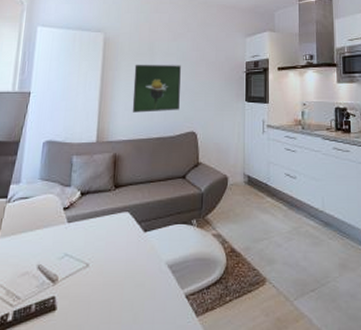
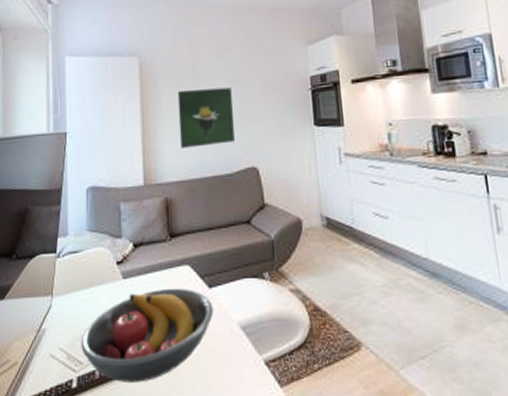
fruit bowl: none [20,231,146,315] -> present [81,288,214,383]

